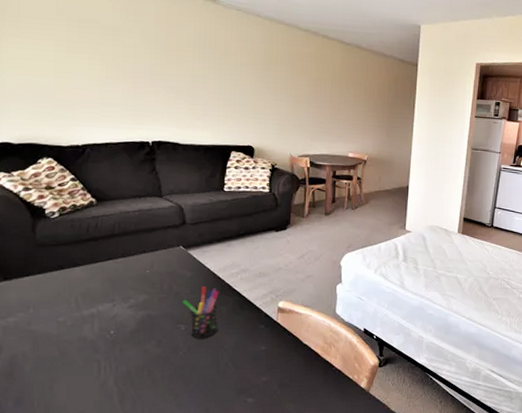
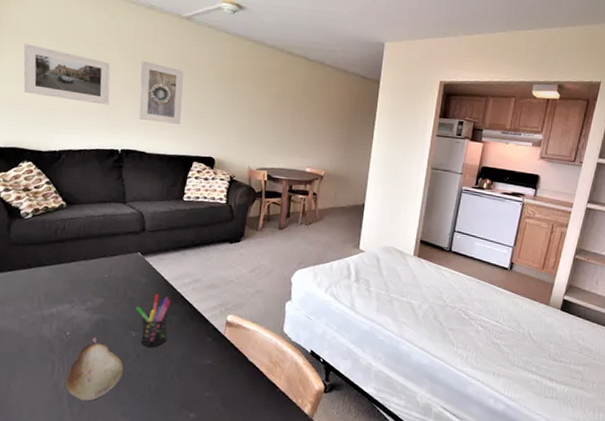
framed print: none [29,29,134,95] -> present [23,43,111,105]
fruit: none [114,333,175,397] -> present [65,336,123,401]
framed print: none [166,47,215,113] -> present [139,61,184,124]

